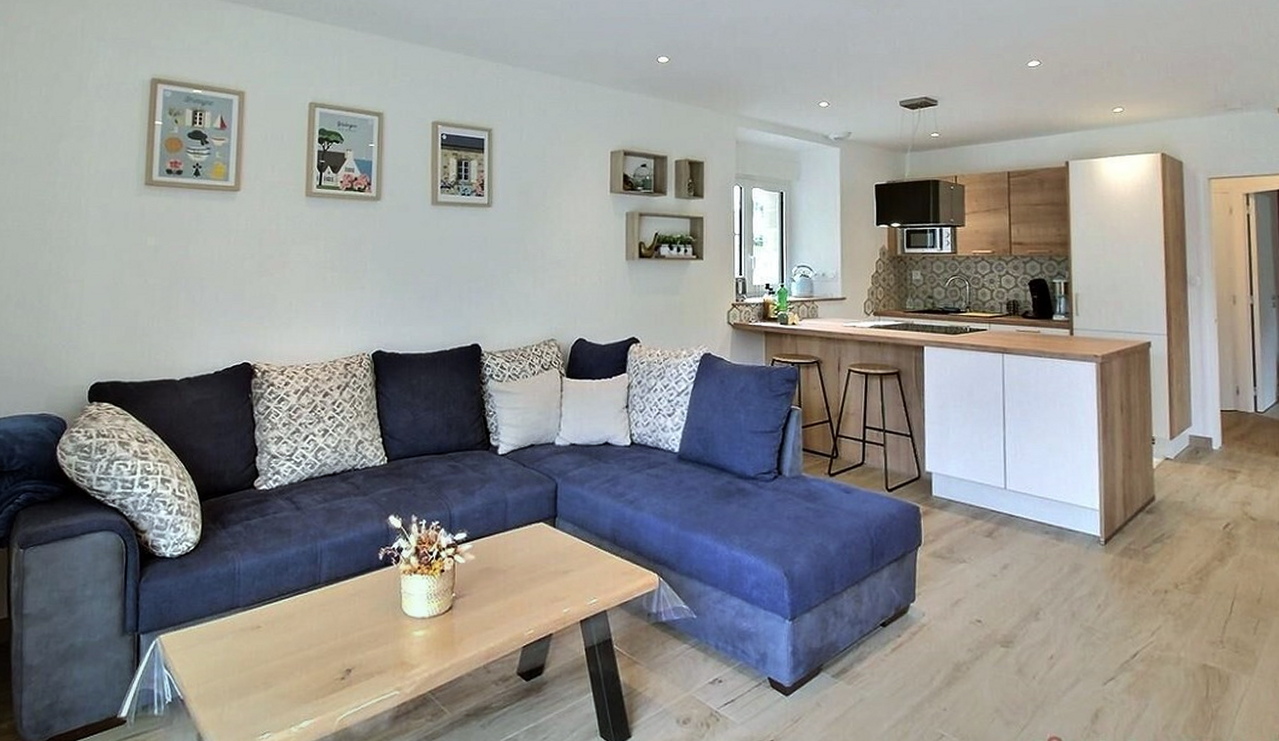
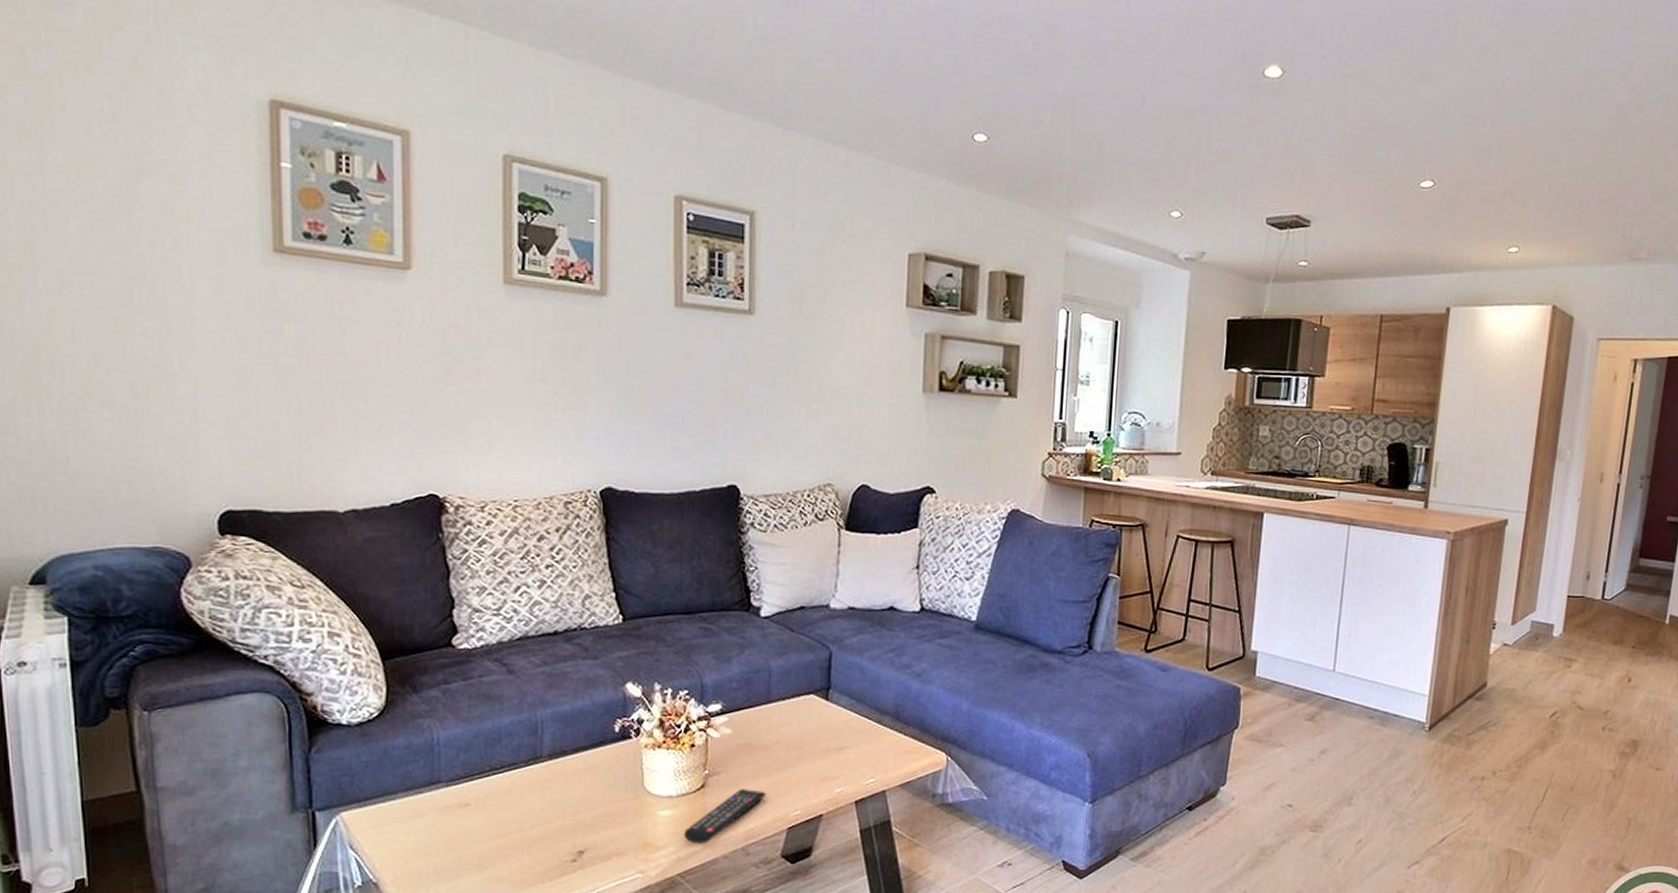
remote control: none [434,610,504,662] -> present [683,789,766,844]

